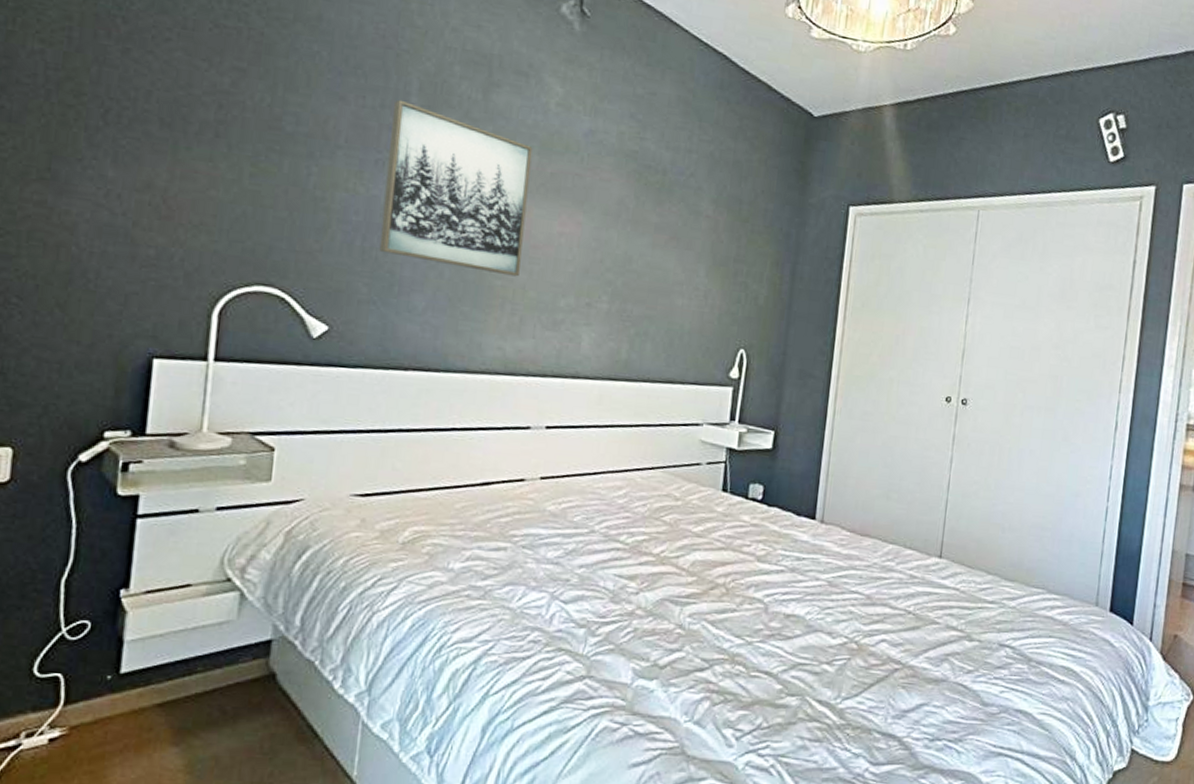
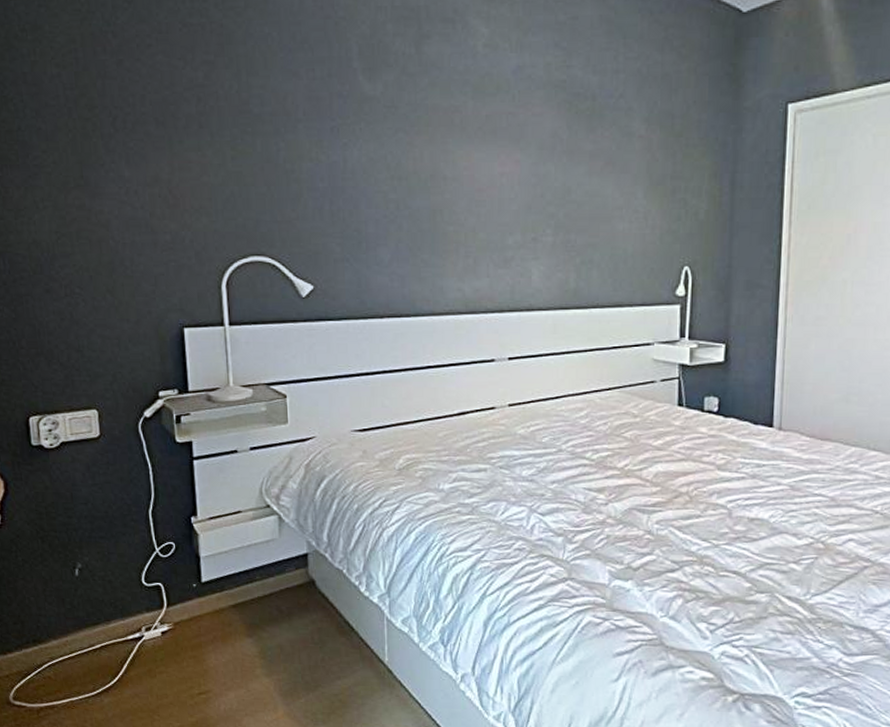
wall art: present [379,99,533,277] -> none [340,66,468,221]

